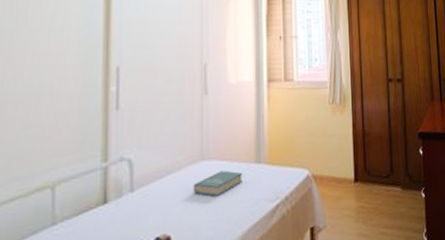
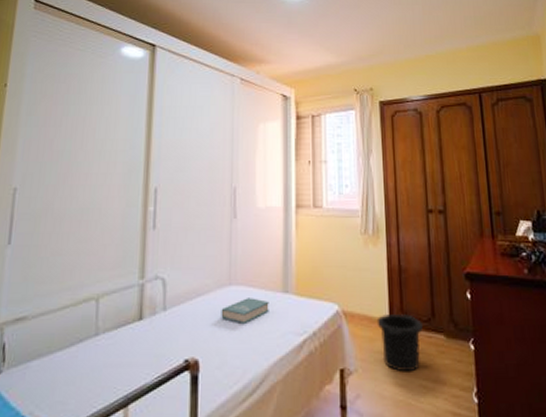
trash can: none [343,172,383,224] -> present [376,314,423,372]

